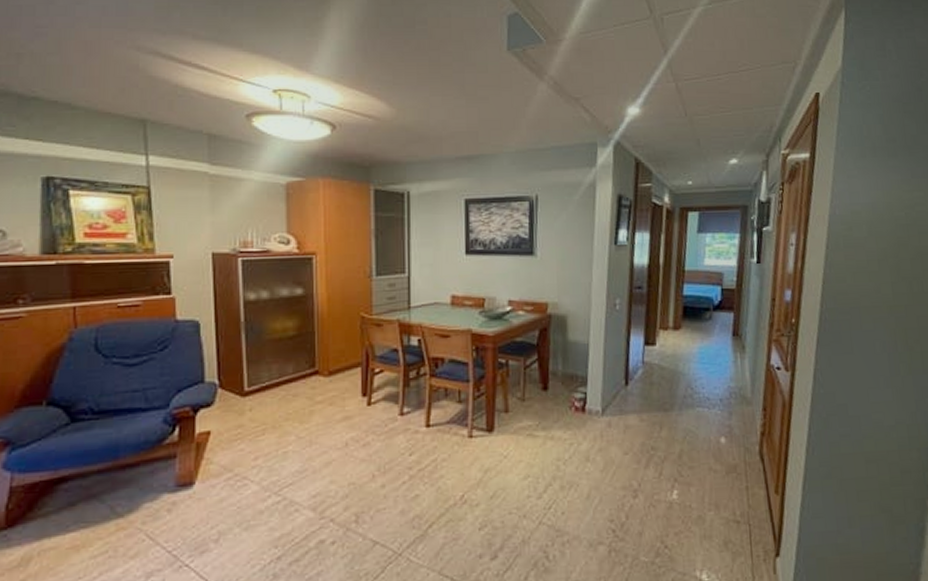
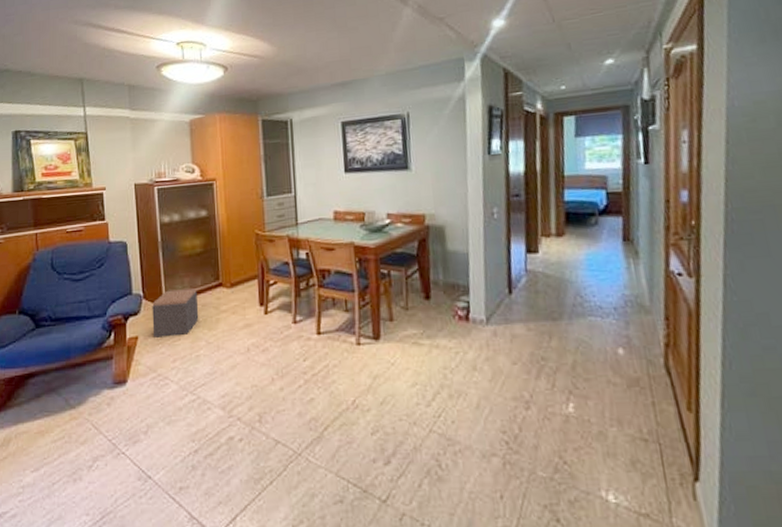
footstool: none [229,376,289,433] -> present [152,288,199,338]

